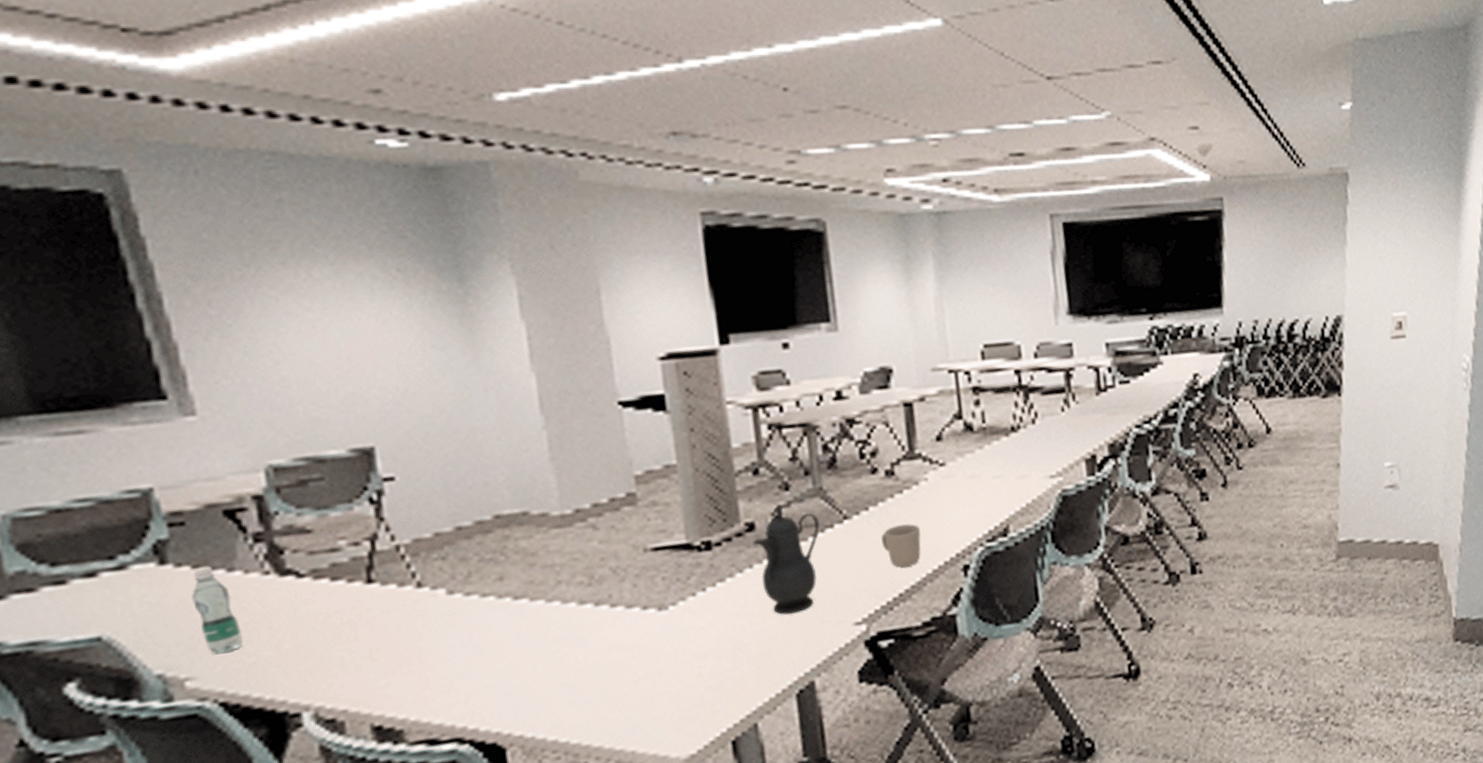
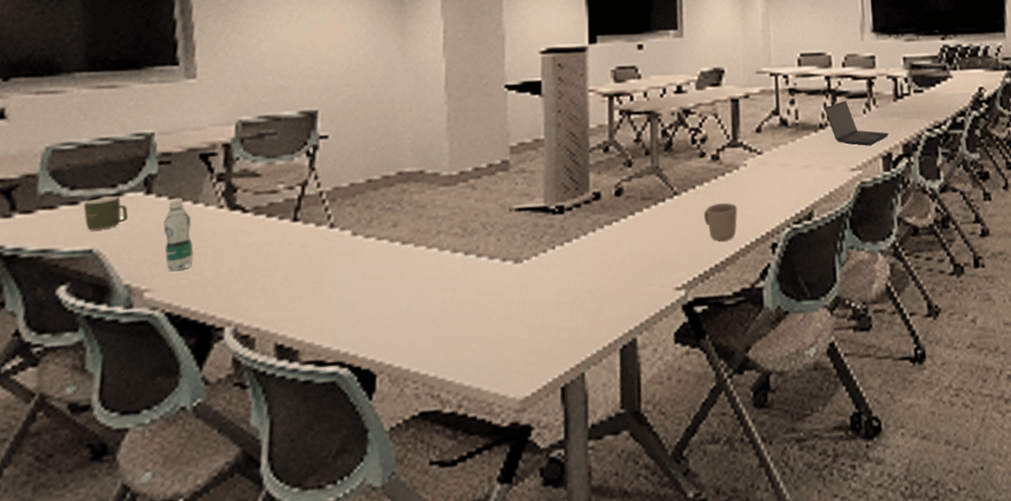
mug: none [74,569,141,615] -> present [83,196,128,231]
coffeepot: present [752,504,820,615] -> none [597,178,653,275]
laptop: none [1014,397,1092,448] -> present [823,100,889,145]

